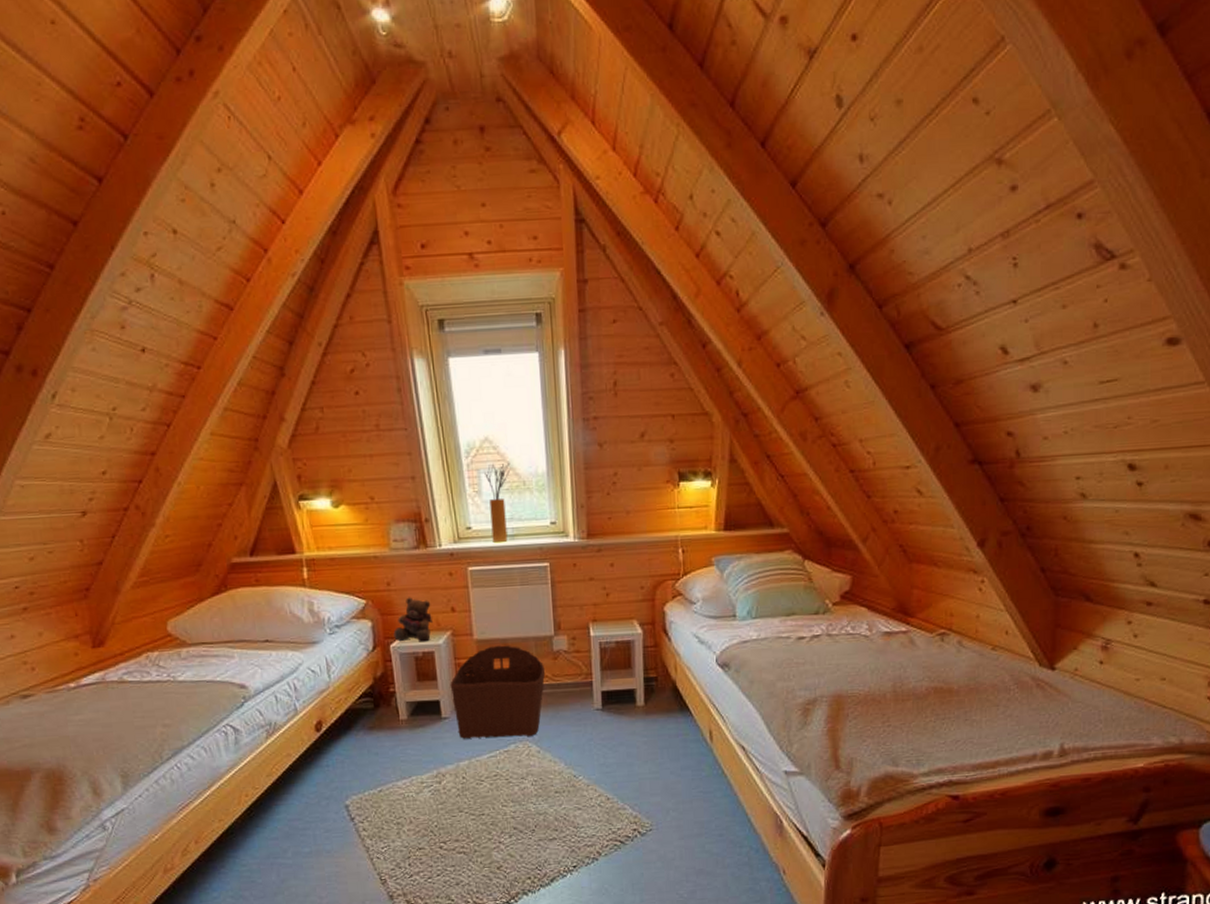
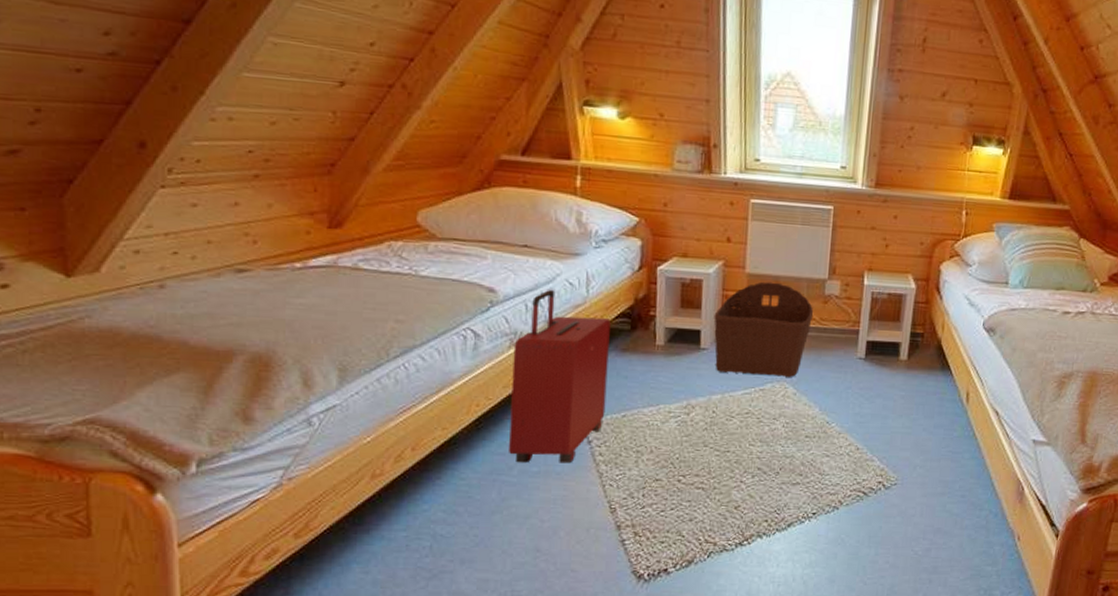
suitcase: none [270,678,363,846] -> present [509,289,611,464]
teddy bear: present [393,597,434,642] -> none [663,221,707,269]
vase: present [485,462,511,542] -> none [779,100,810,179]

